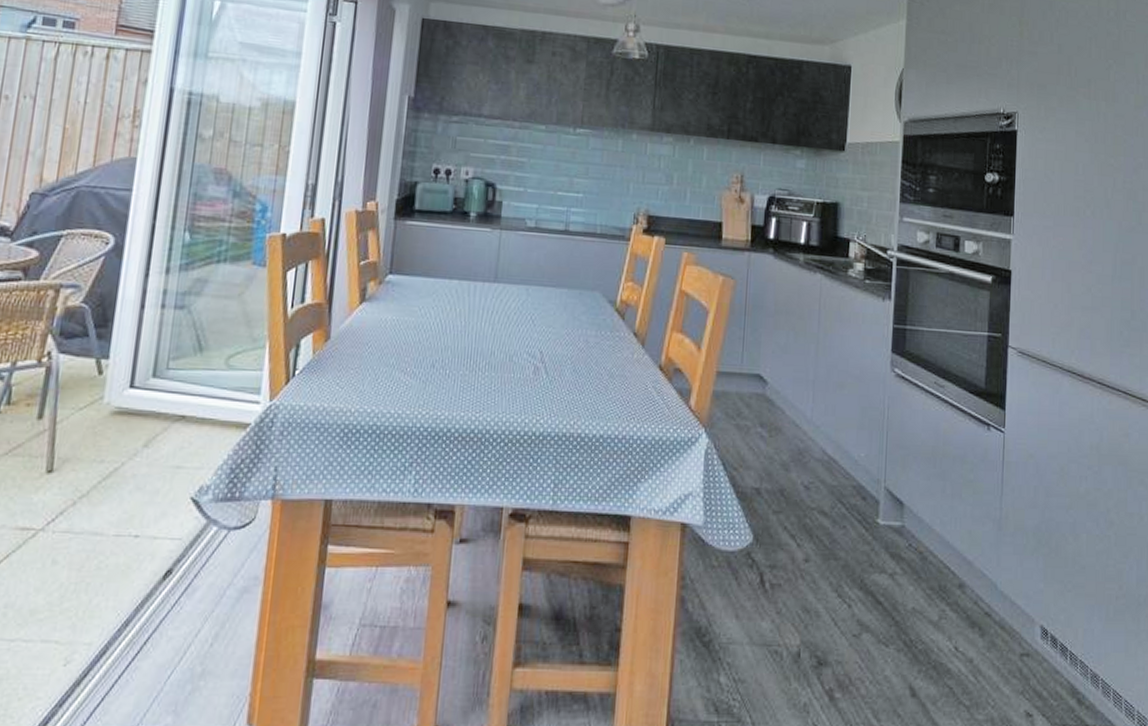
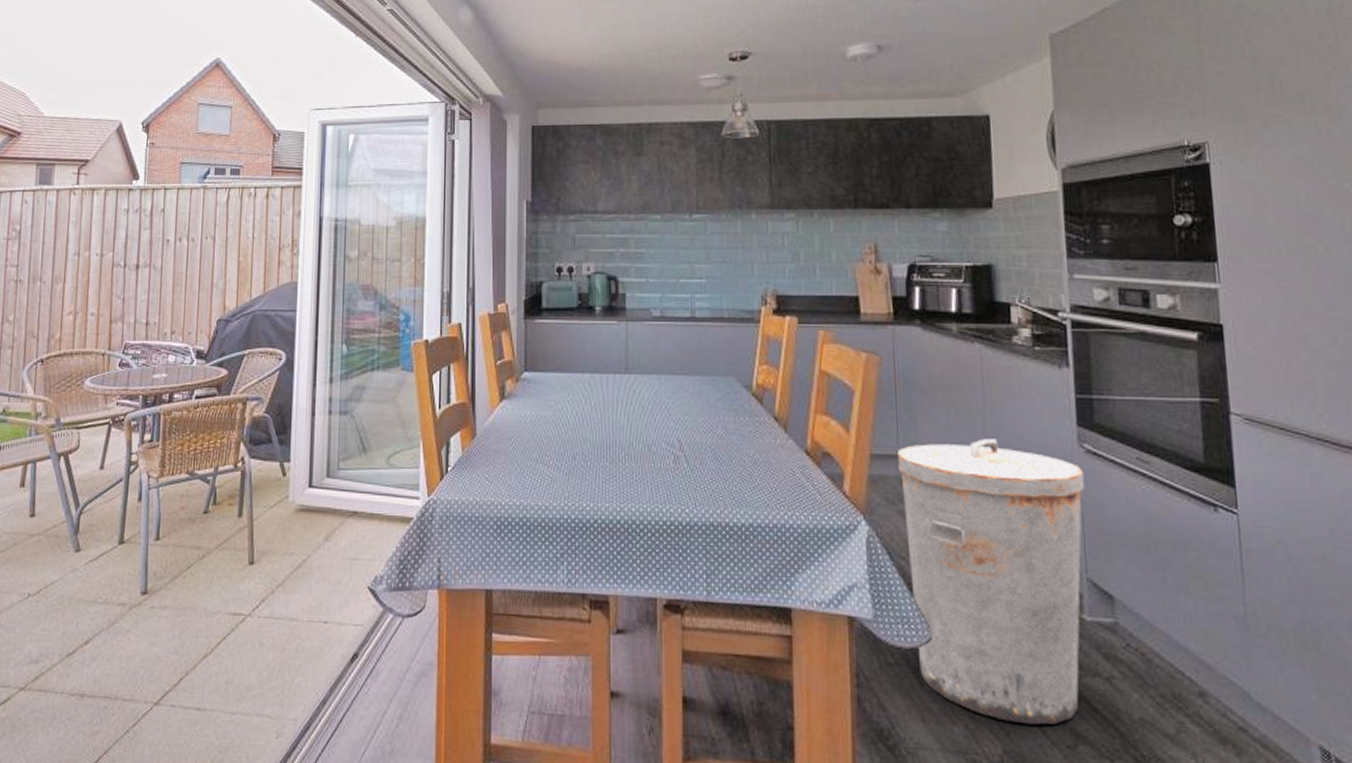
trash can: none [739,361,892,618] -> present [898,438,1085,725]

